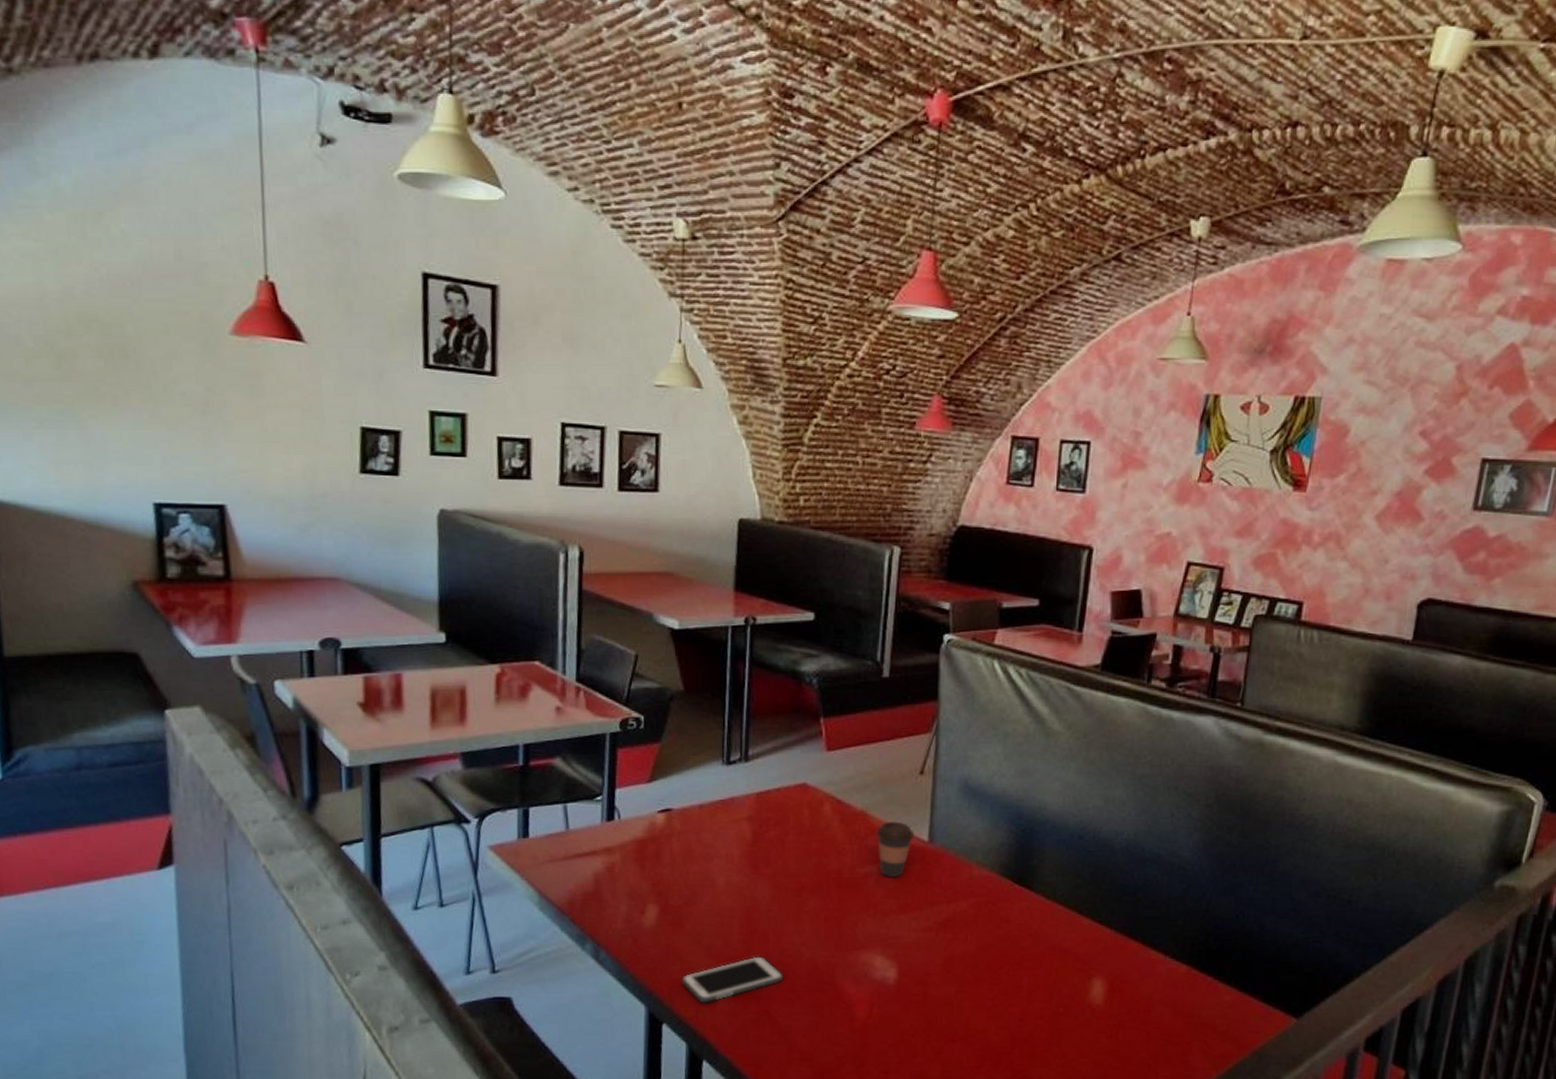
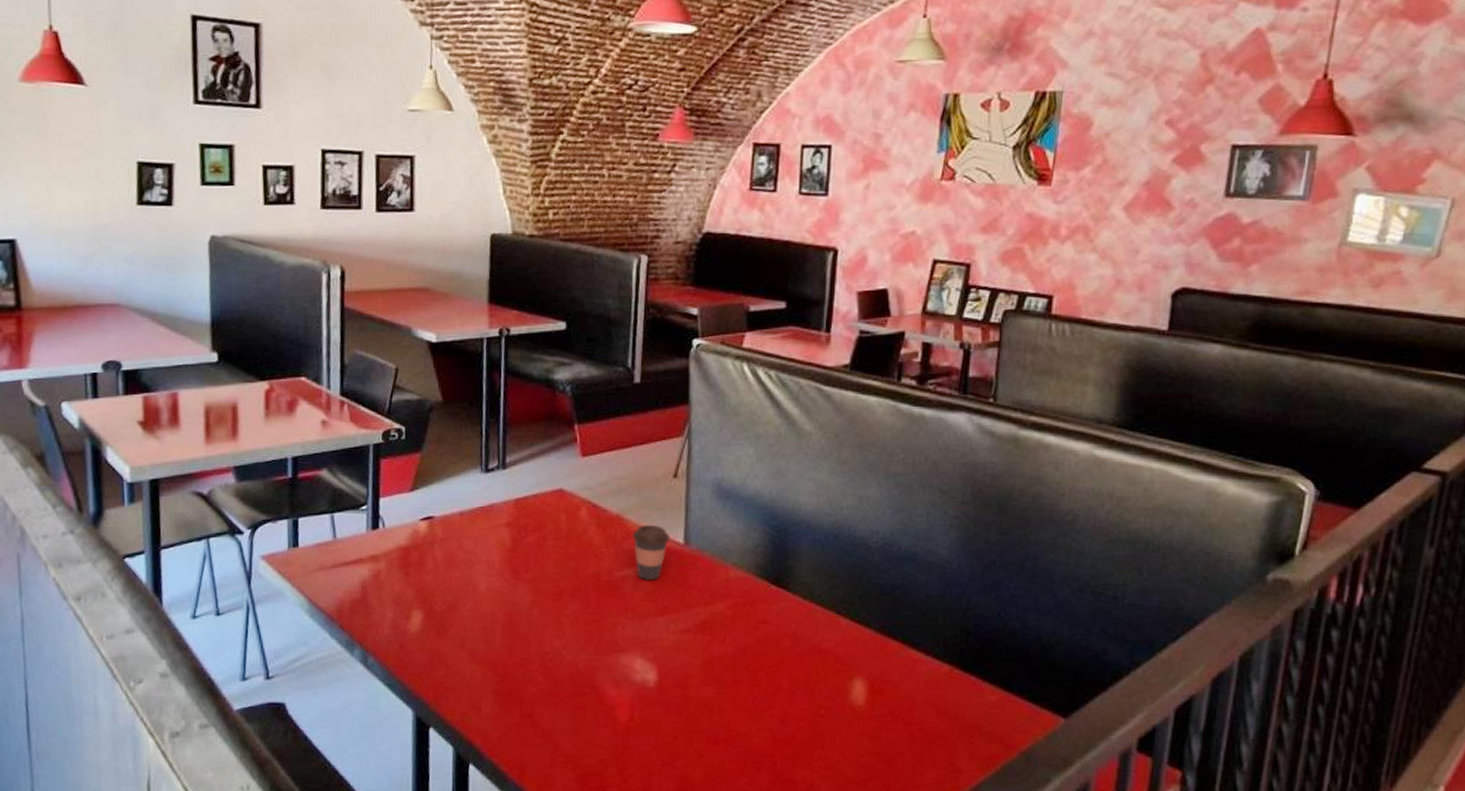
cell phone: present [681,956,783,1003] -> none [446,660,545,707]

